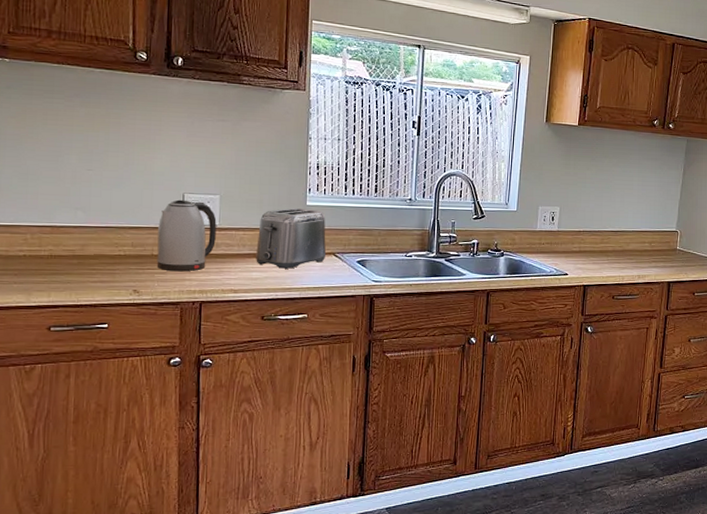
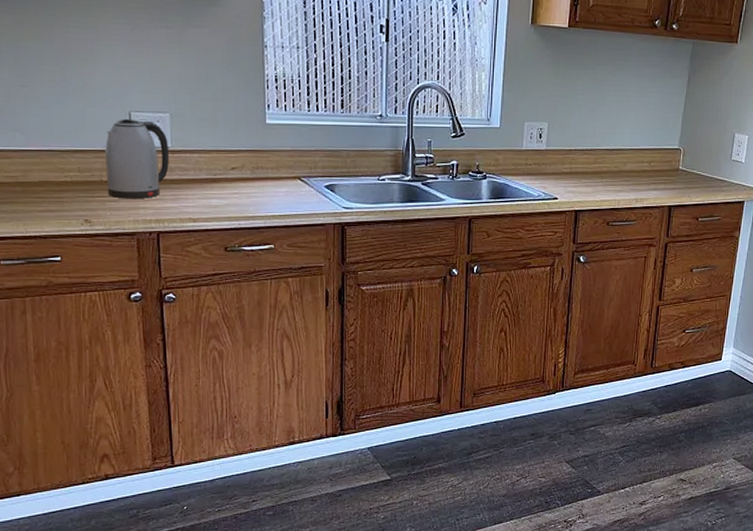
toaster: present [255,207,327,269] -> none [213,126,291,195]

